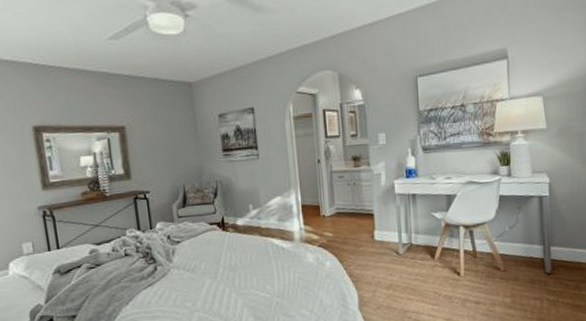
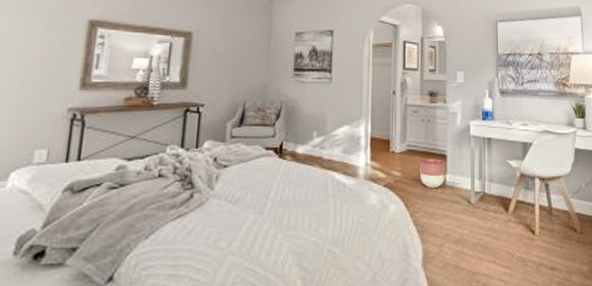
planter: none [349,217,374,244] -> present [420,158,445,188]

